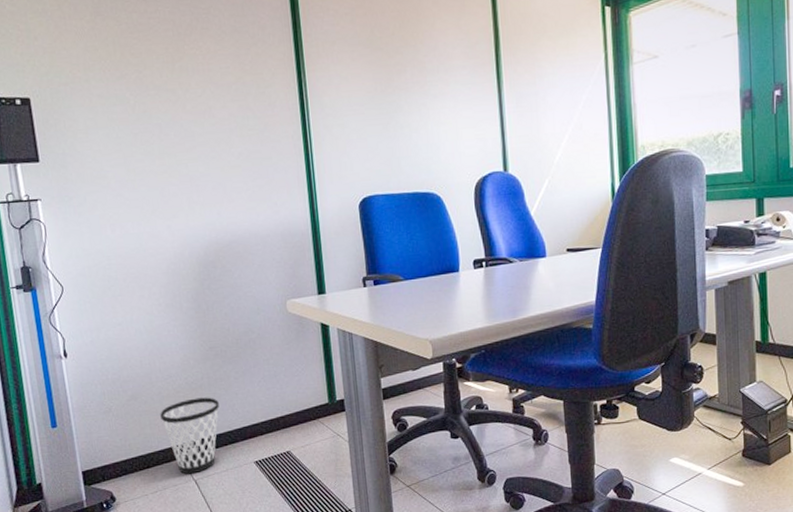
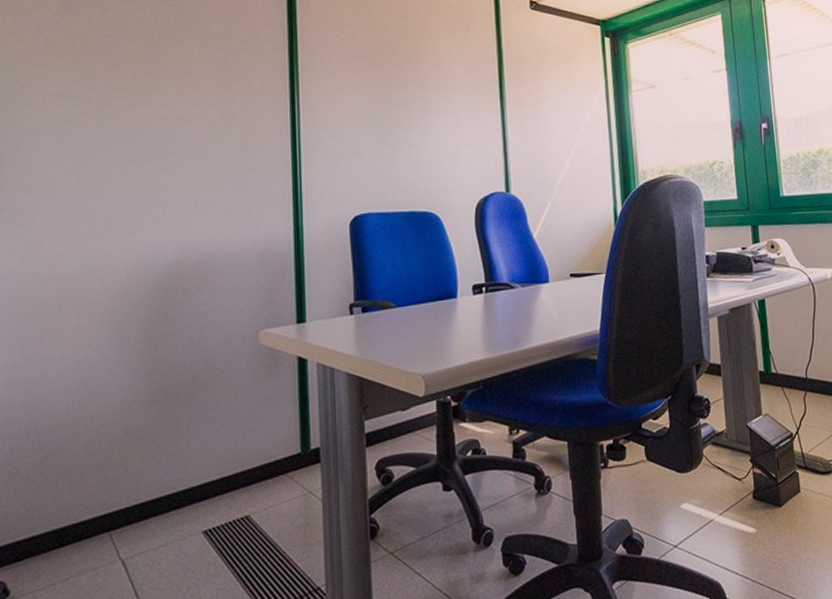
wastebasket: present [160,397,219,474] -> none [85,450,164,553]

